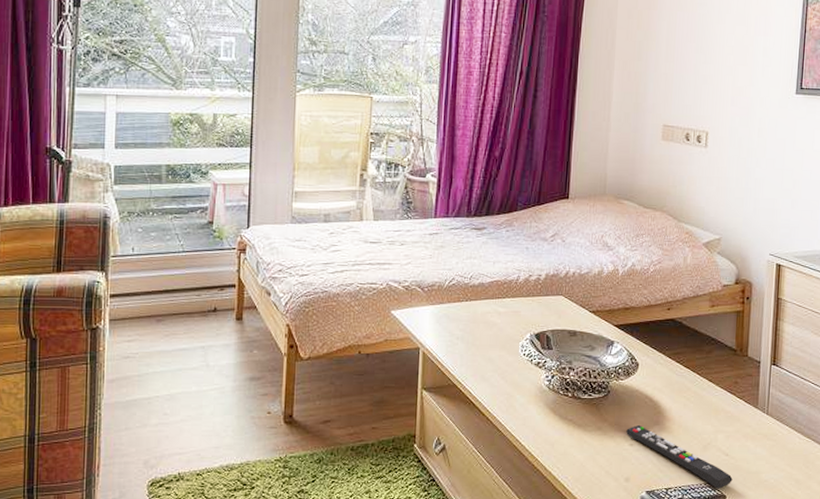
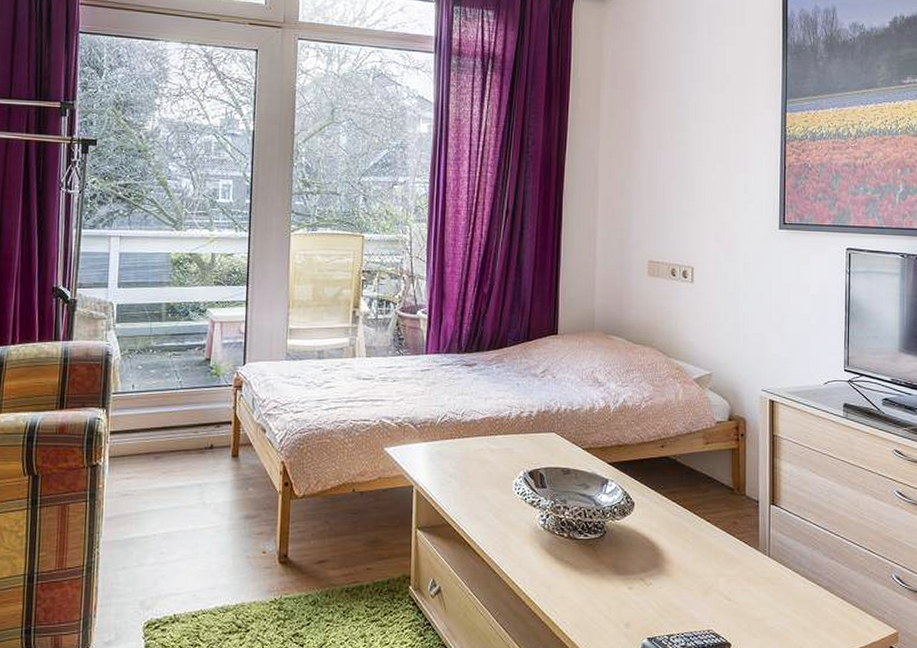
remote control: present [626,425,733,489] -> none [624,568,737,636]

